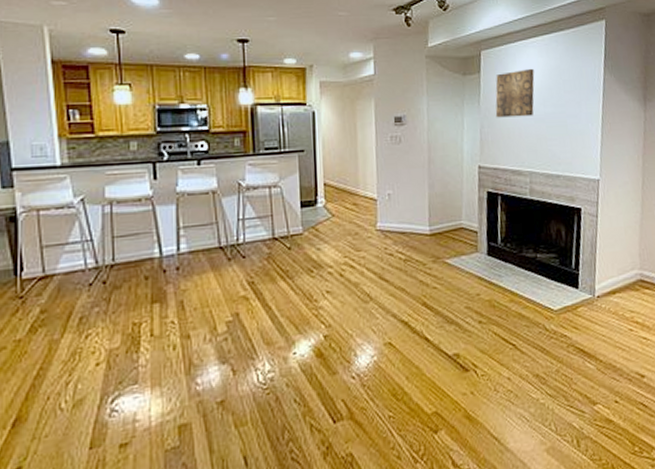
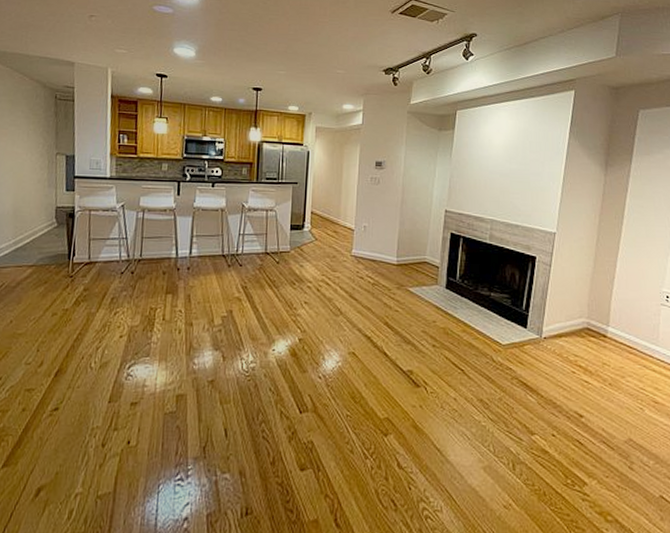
wall art: present [495,68,535,118] -> none [464,128,503,171]

